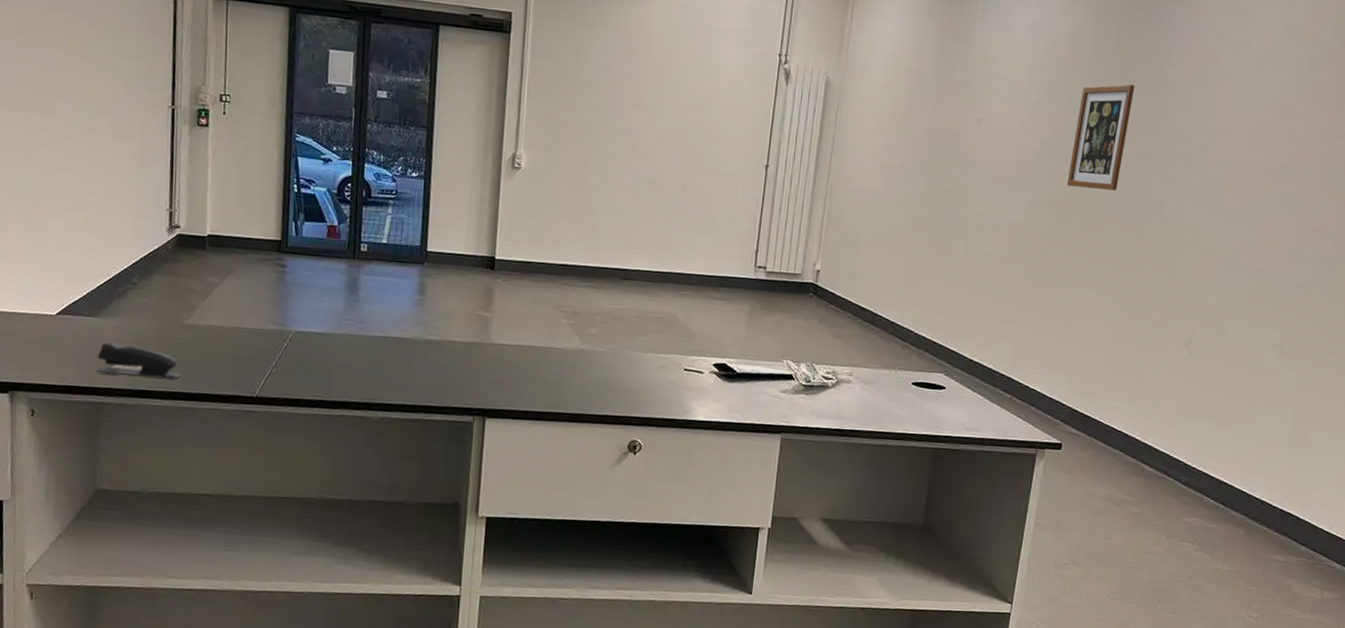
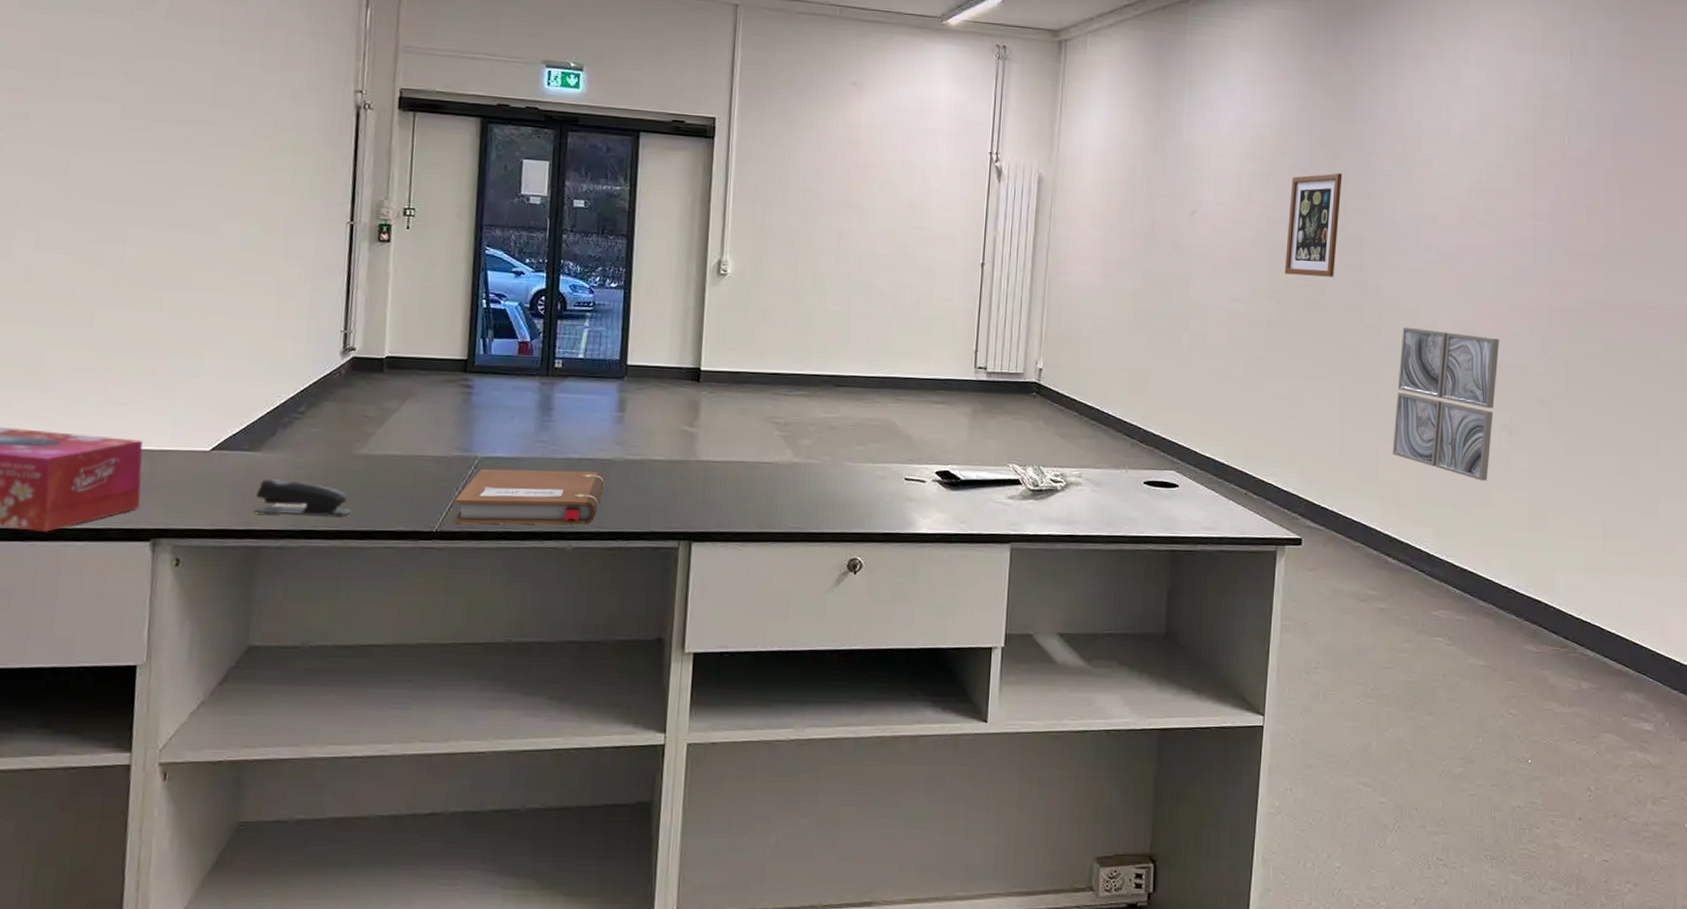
notebook: none [271,342,407,398] -> present [453,468,605,525]
wall art: none [1159,243,1280,398] -> present [1392,327,1499,481]

